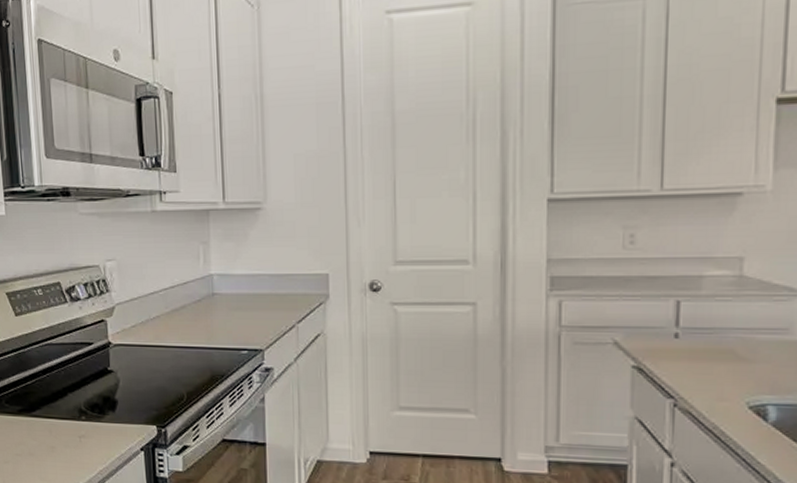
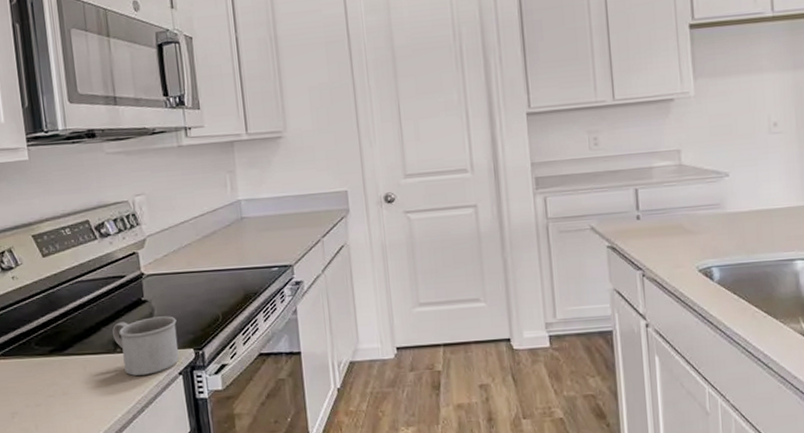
mug: none [78,388,142,447] -> present [112,316,179,376]

